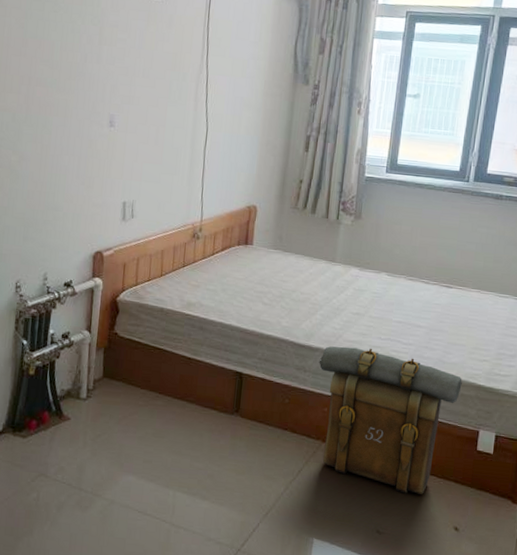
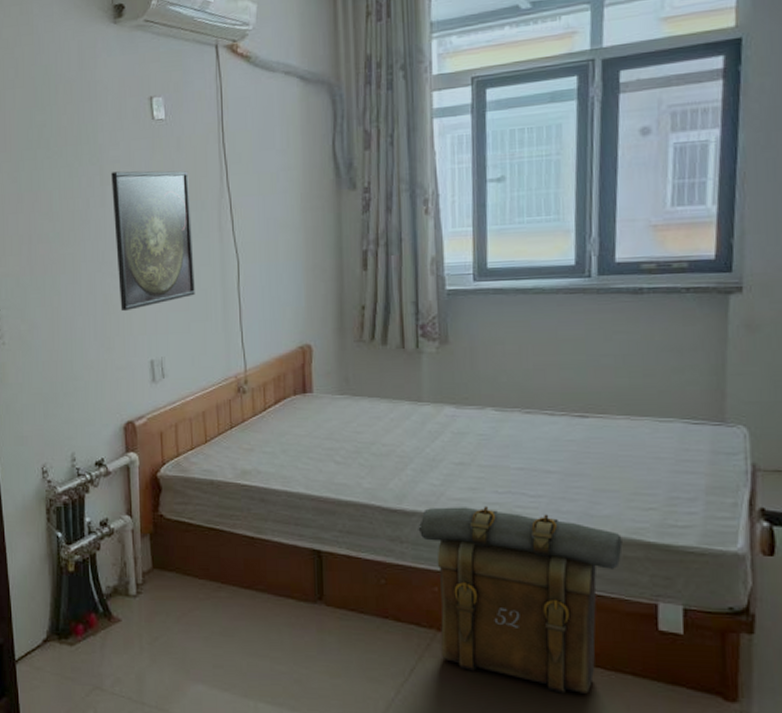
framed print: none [103,34,176,157] -> present [111,170,195,312]

